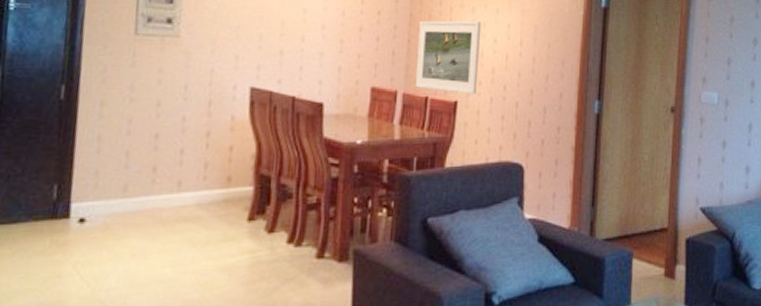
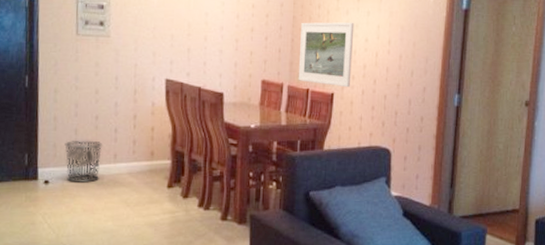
waste bin: none [110,165,162,219] -> present [65,140,102,183]

